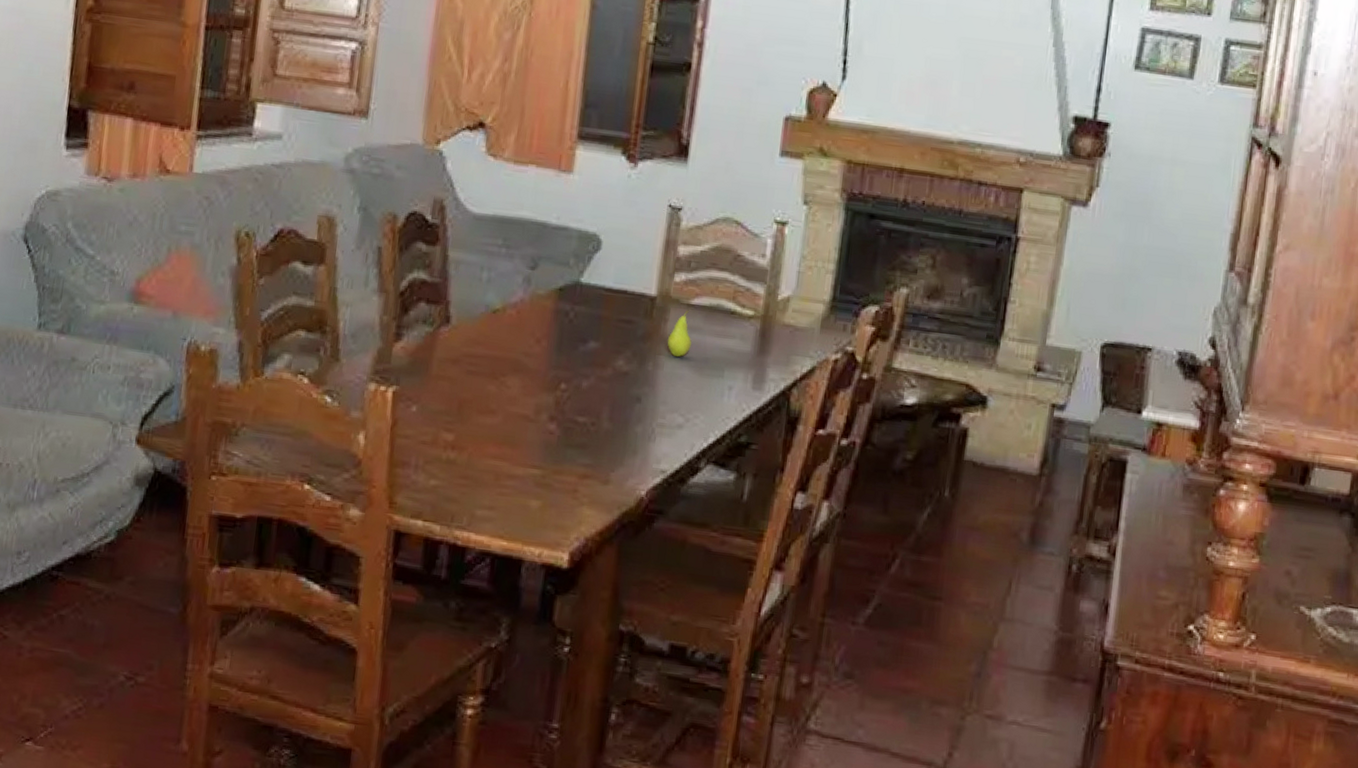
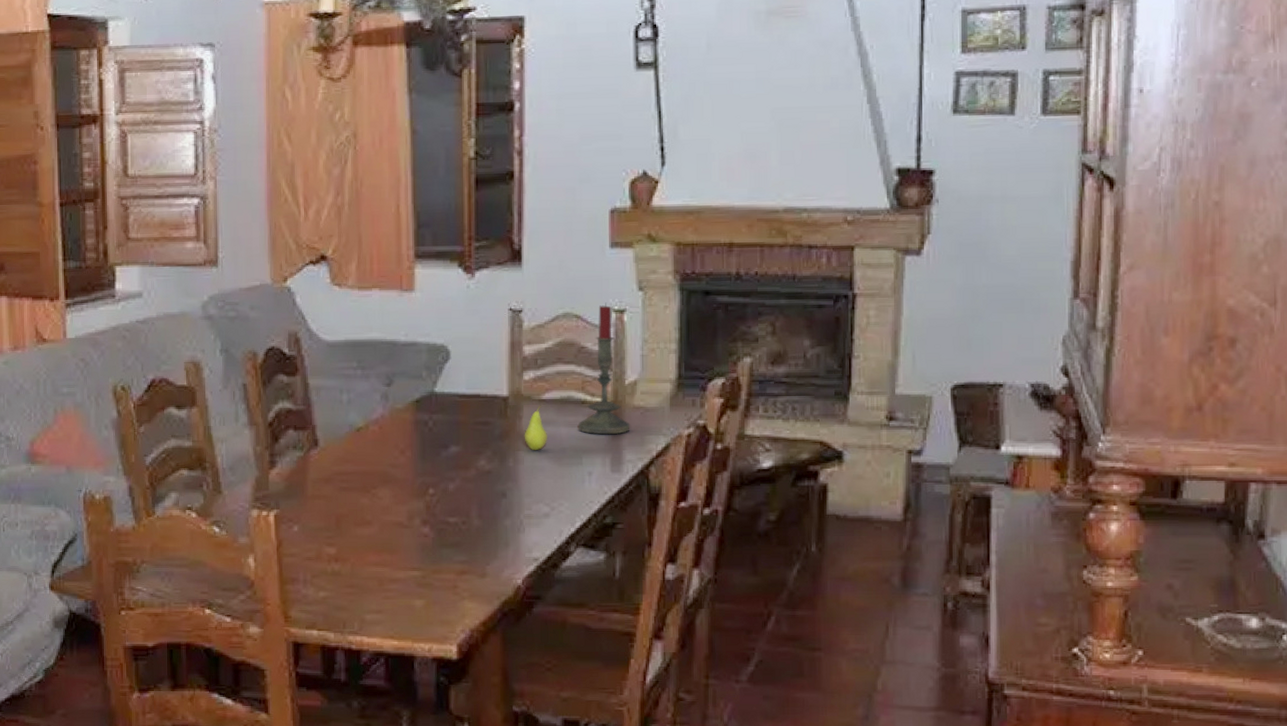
candle: none [724,212,778,351] -> present [578,302,630,434]

